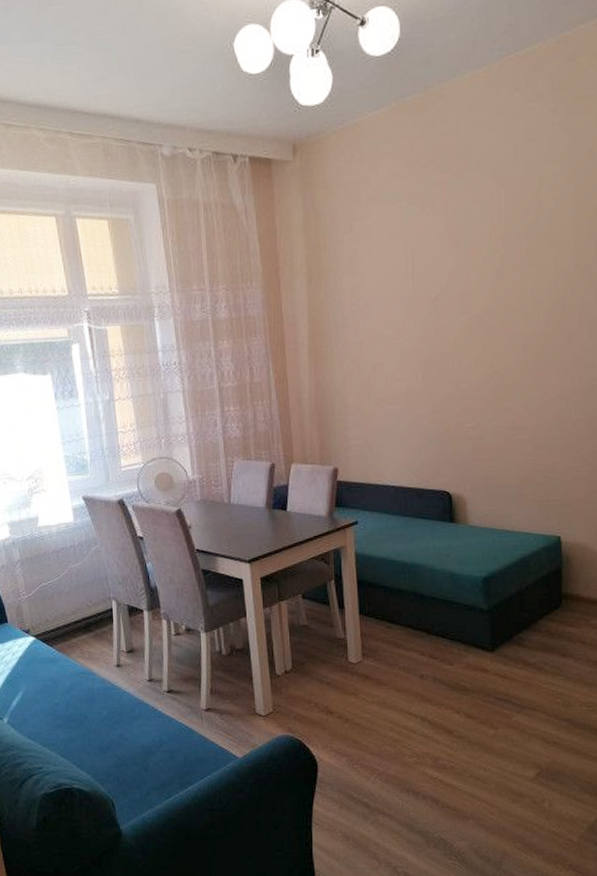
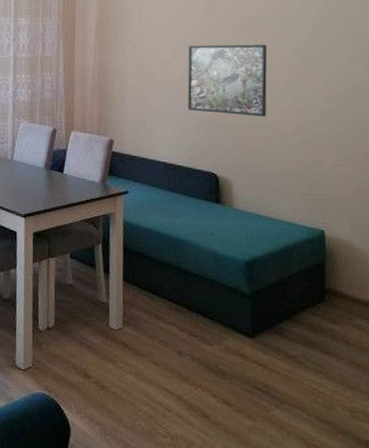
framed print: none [413,344,498,427] -> present [187,44,268,117]

